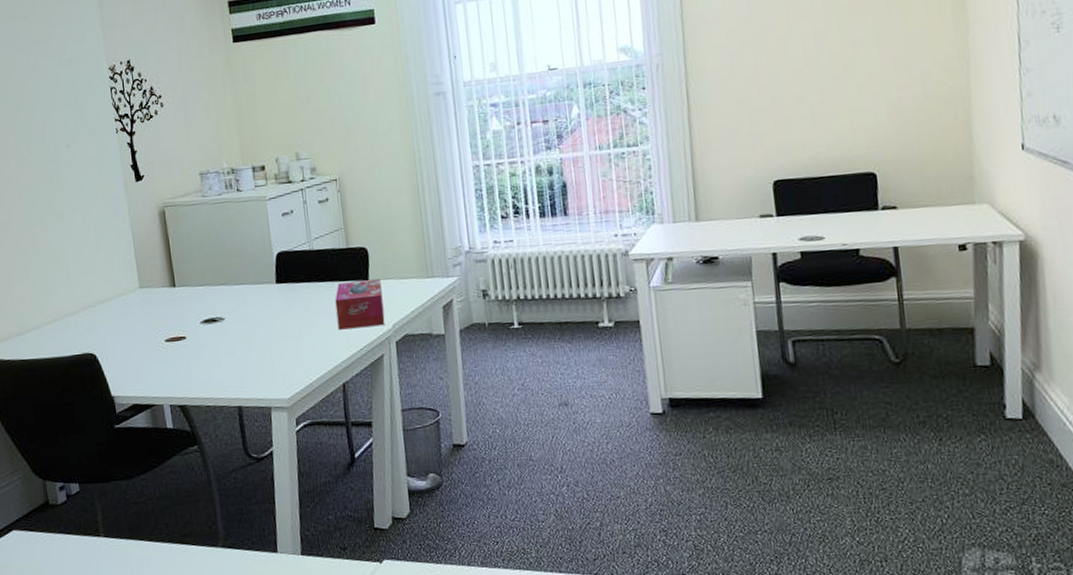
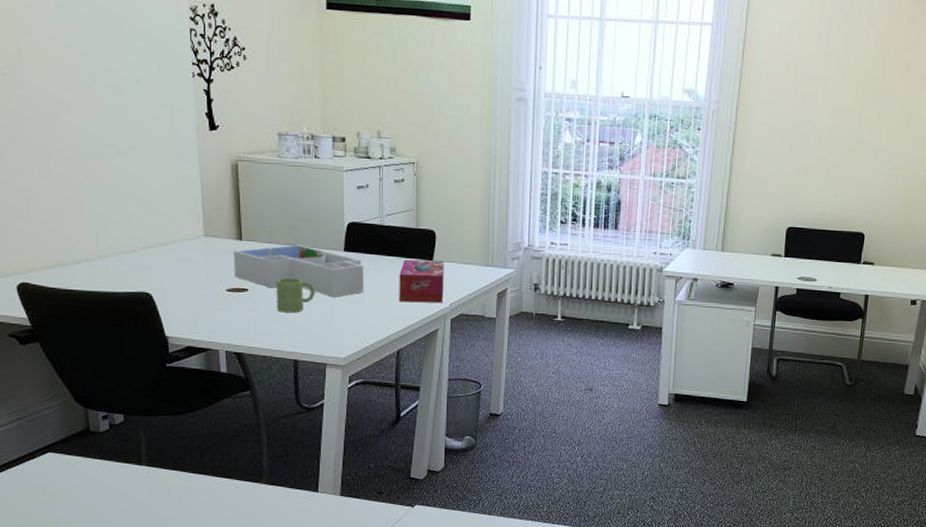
desk organizer: none [168,283,301,334] -> present [233,245,364,297]
mug: none [212,318,252,357] -> present [276,277,315,313]

